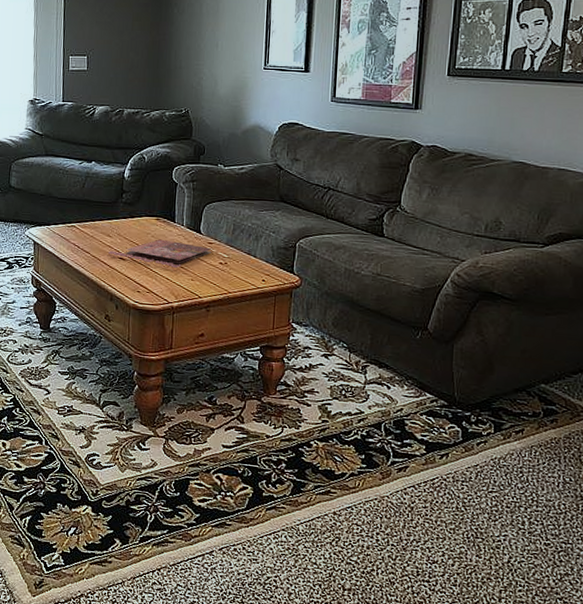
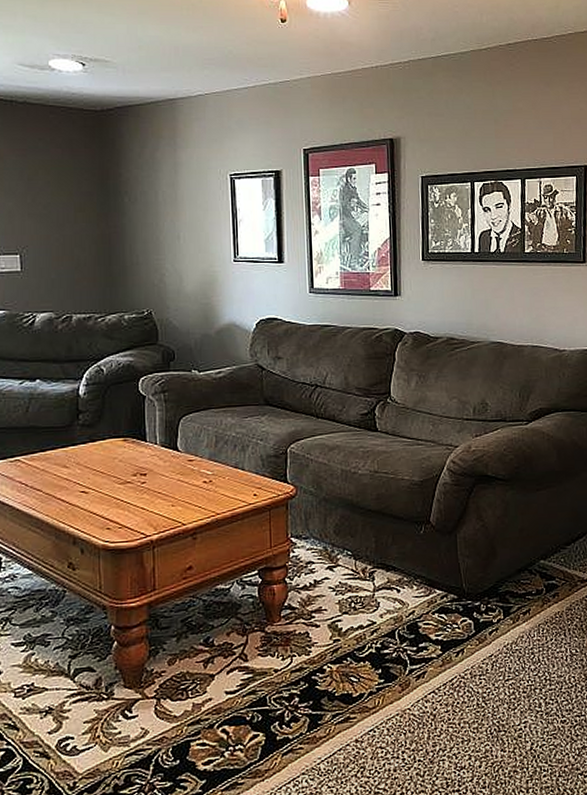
cover: present [107,239,212,268] -> none [65,463,193,494]

